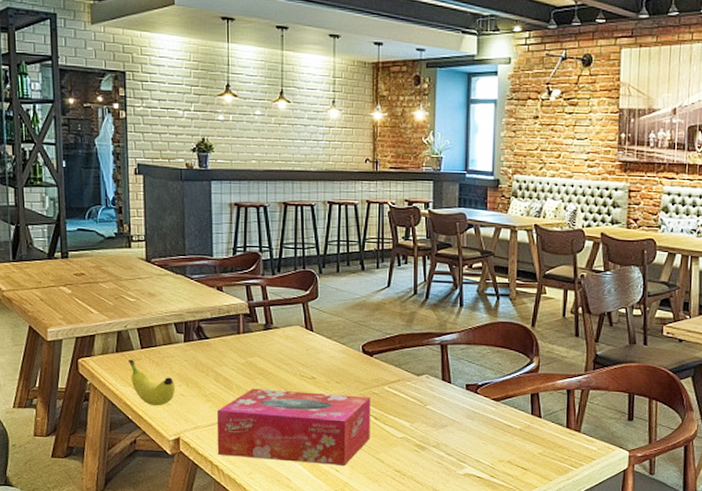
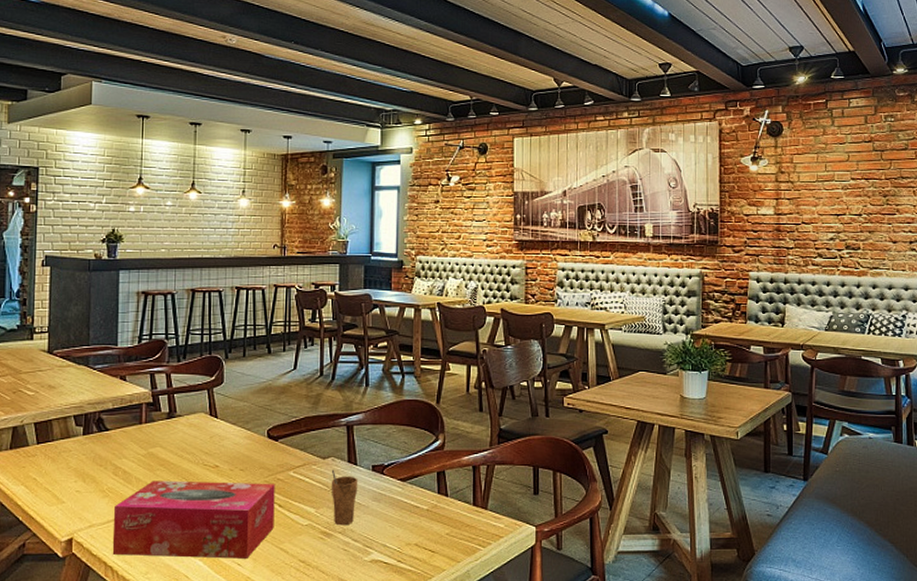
fruit: present [128,359,176,407] -> none [22,456,72,505]
cup: none [425,386,452,440] -> present [331,469,358,526]

